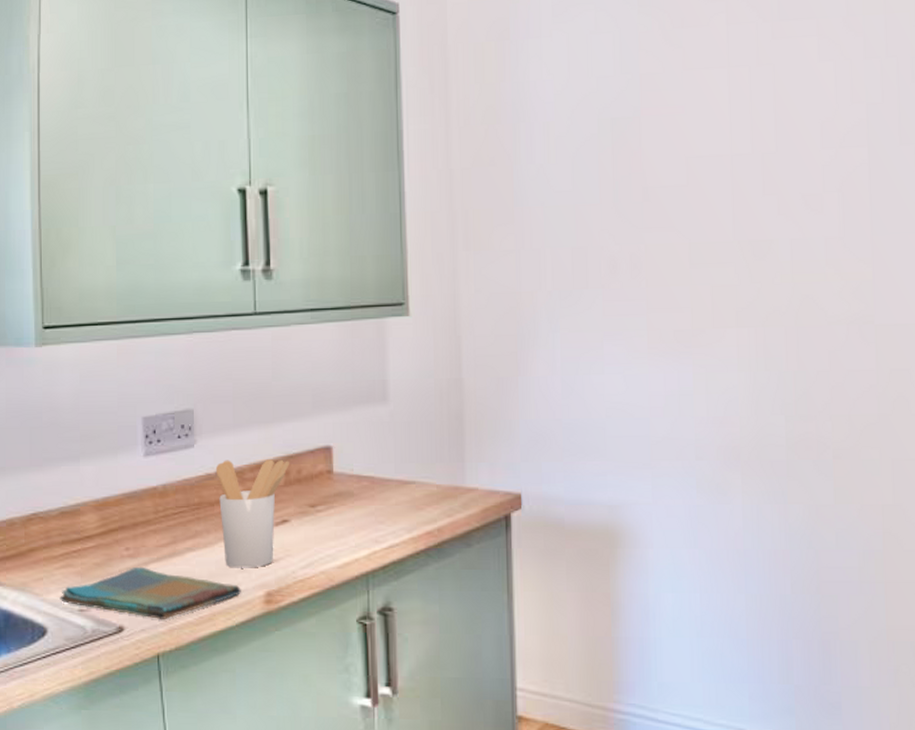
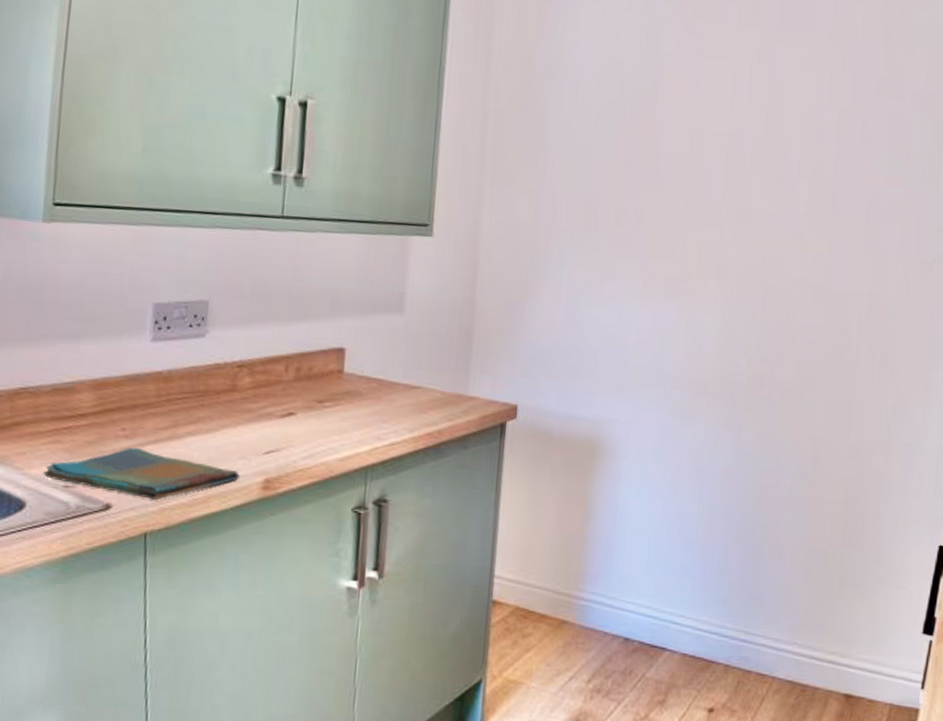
utensil holder: present [215,459,289,568] -> none [225,352,301,456]

